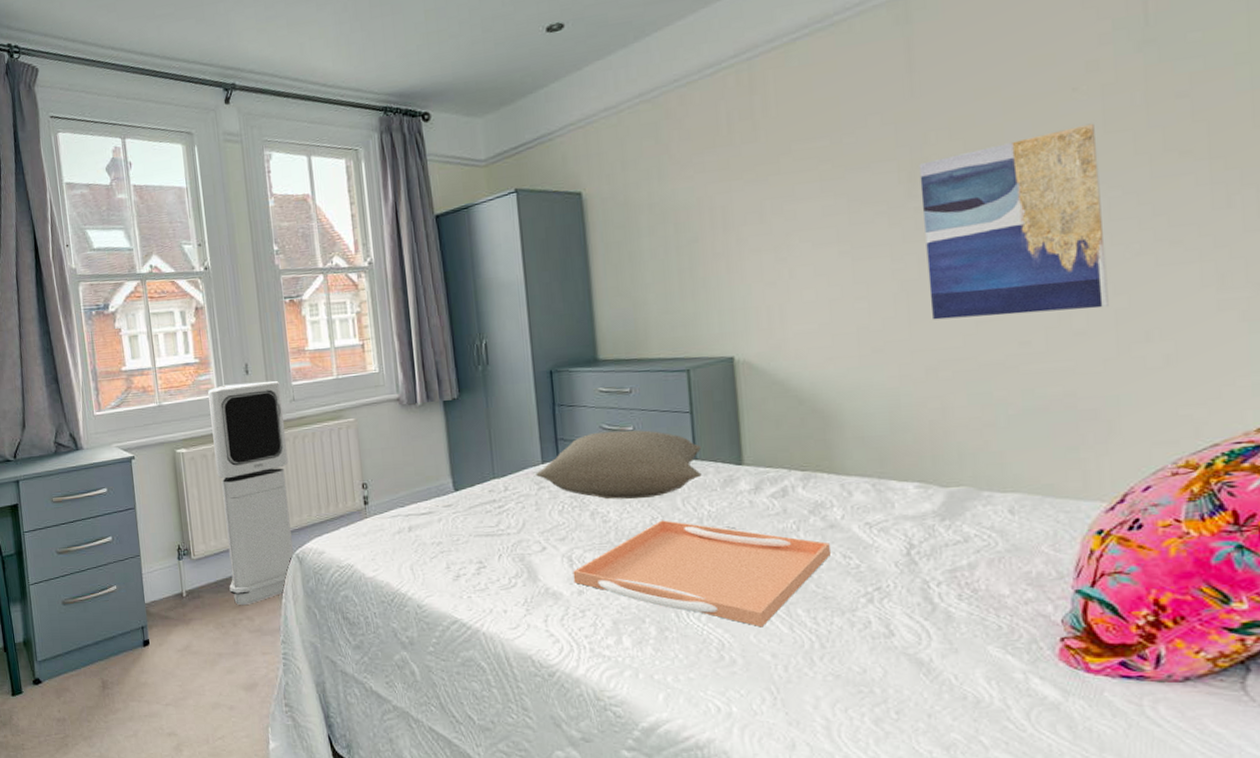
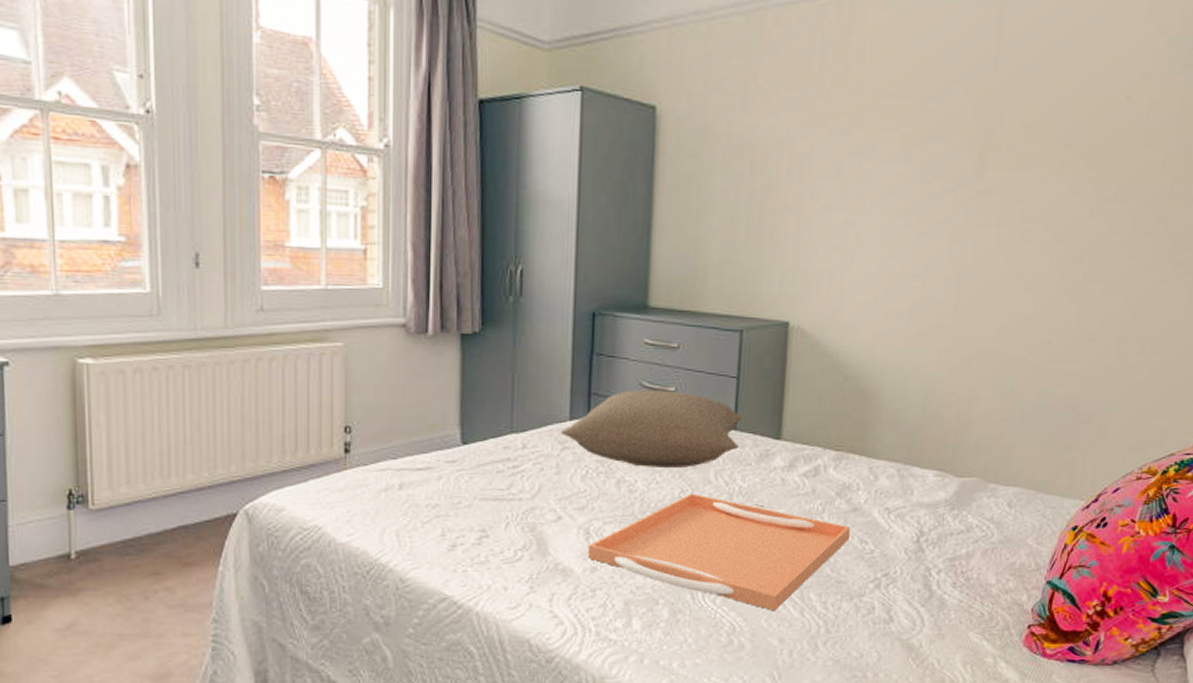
air purifier: present [208,380,293,606] -> none [135,277,246,573]
wall art: present [919,123,1109,320] -> none [976,135,1137,317]

